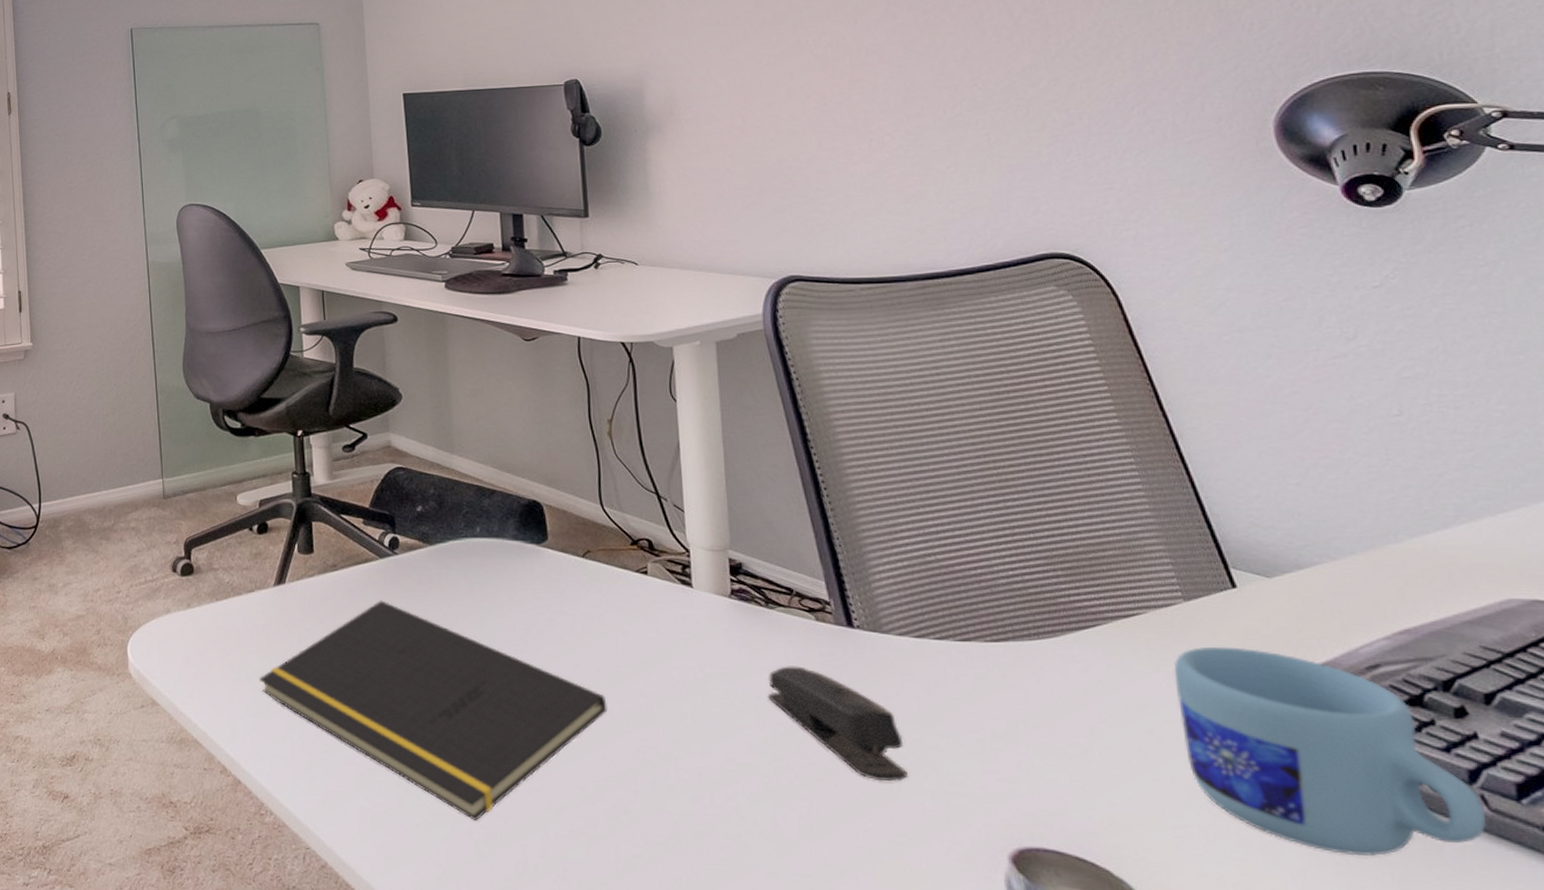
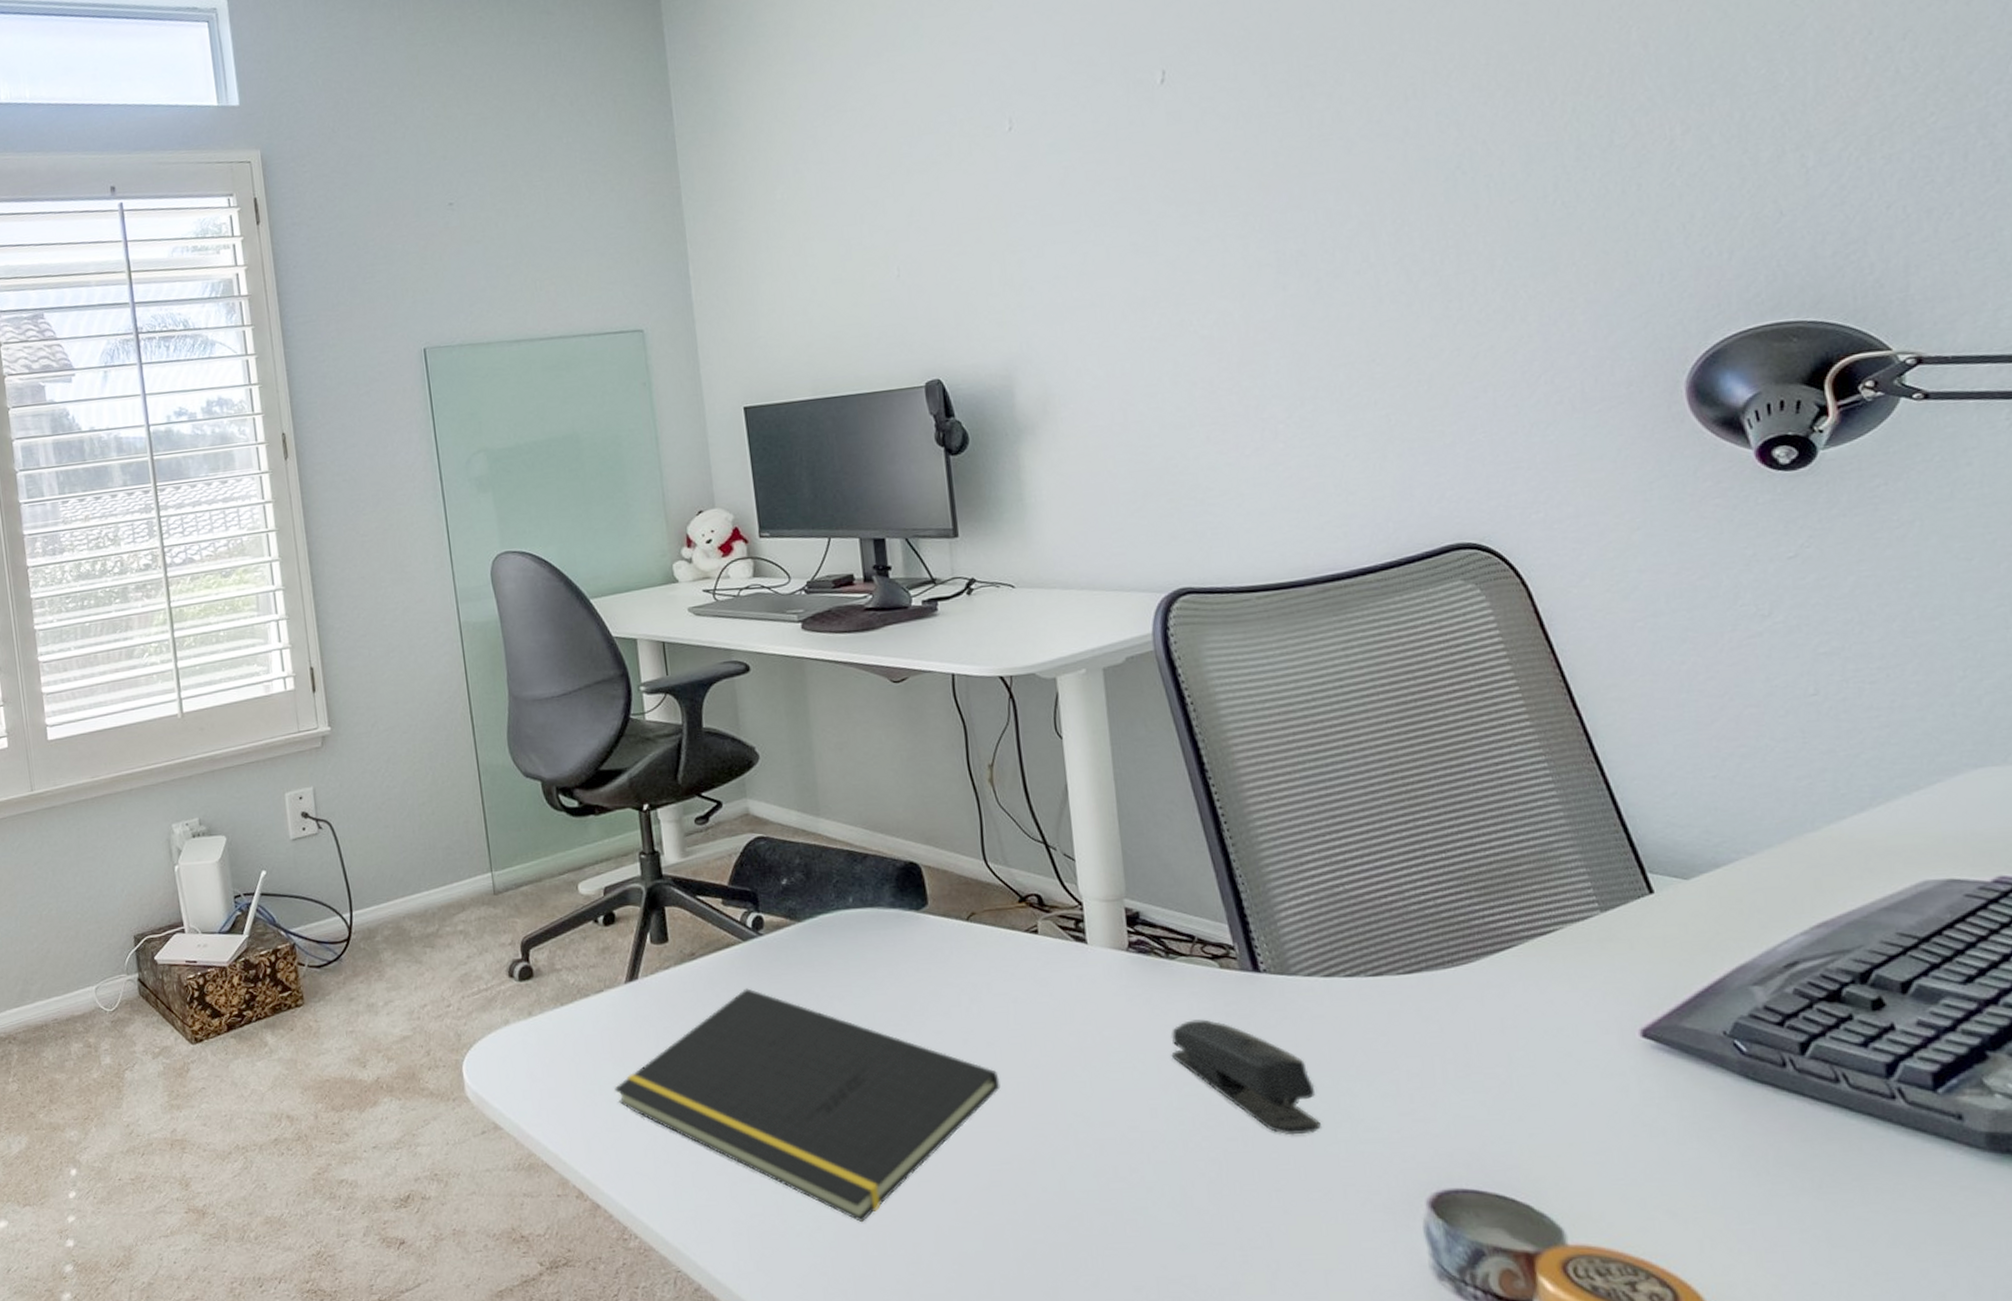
mug: present [1173,646,1487,857] -> none [1591,957,1904,1165]

